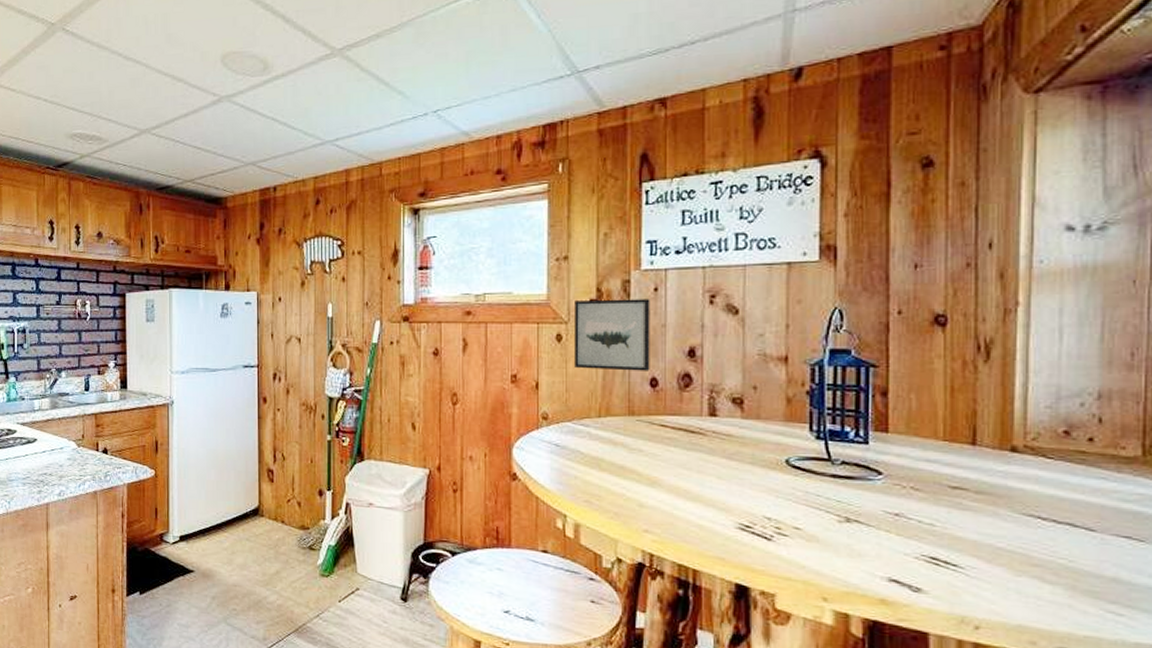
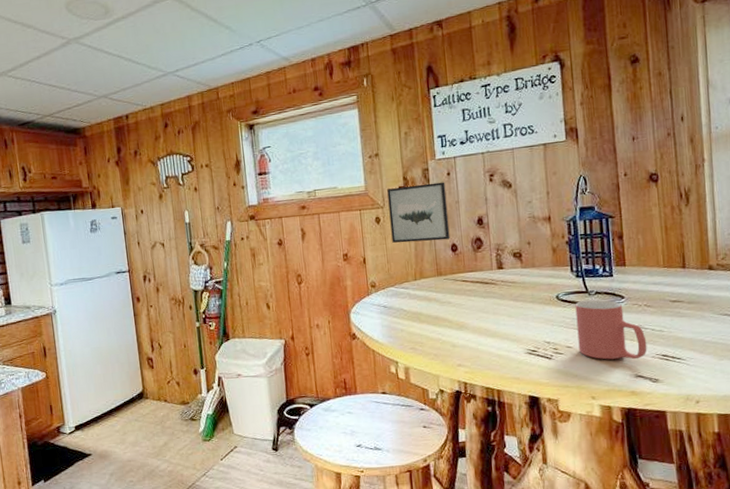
mug: none [811,470,909,558] -> present [575,299,647,360]

